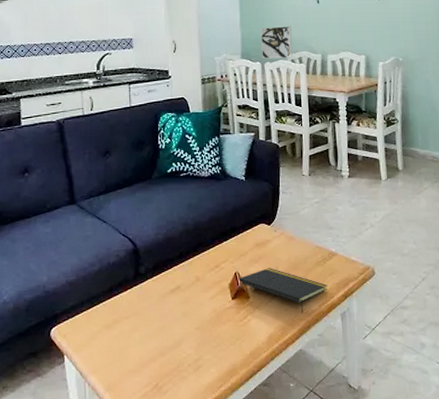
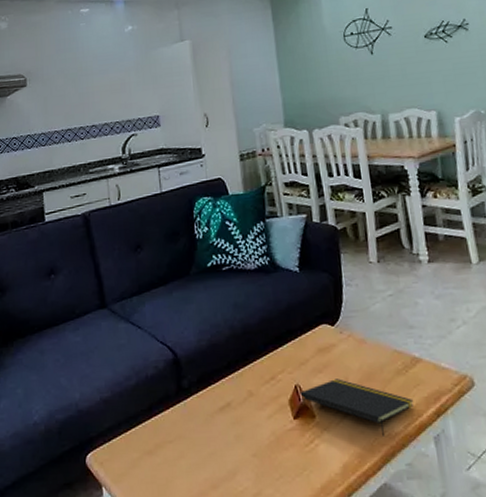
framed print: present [261,26,292,59] -> none [305,84,346,126]

